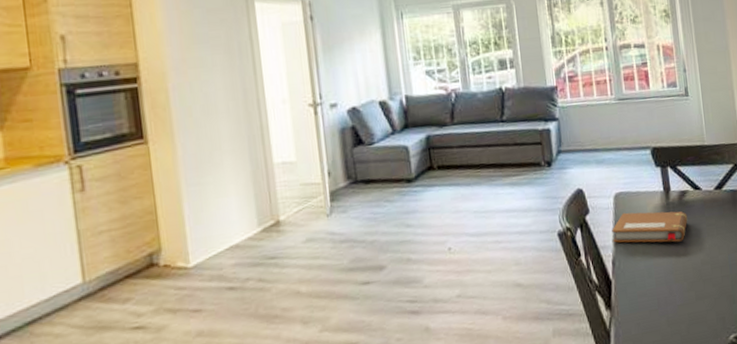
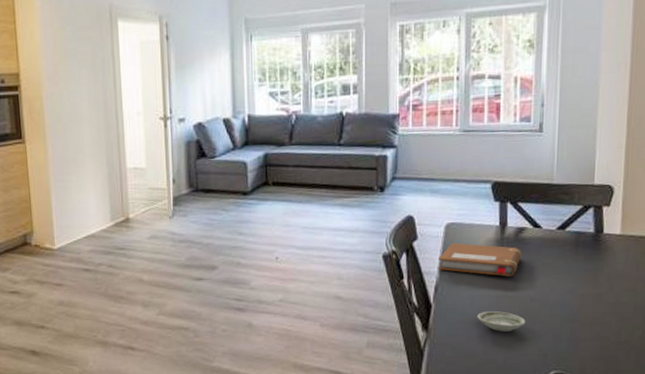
saucer: none [656,279,701,301] -> present [477,311,526,332]

